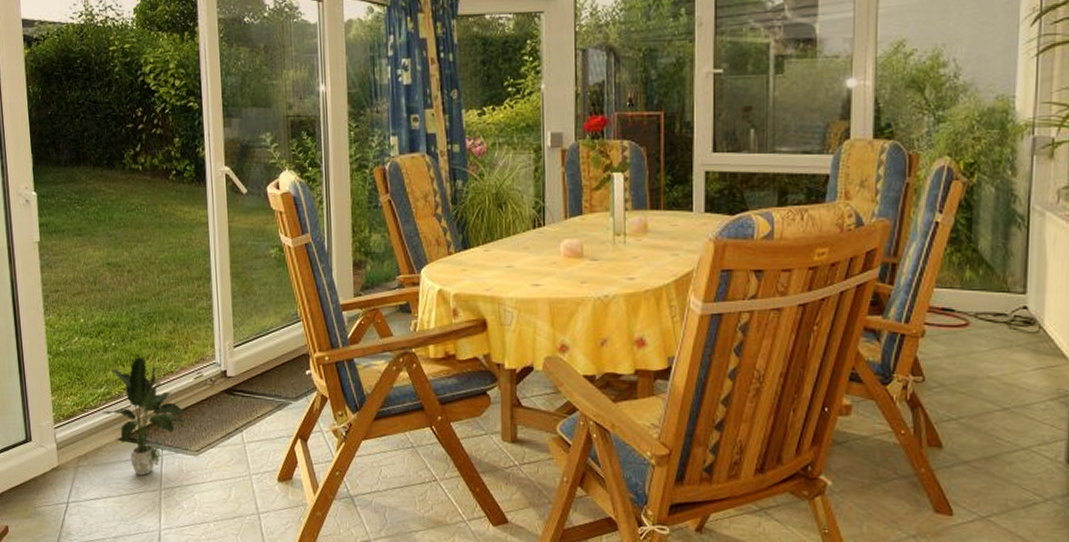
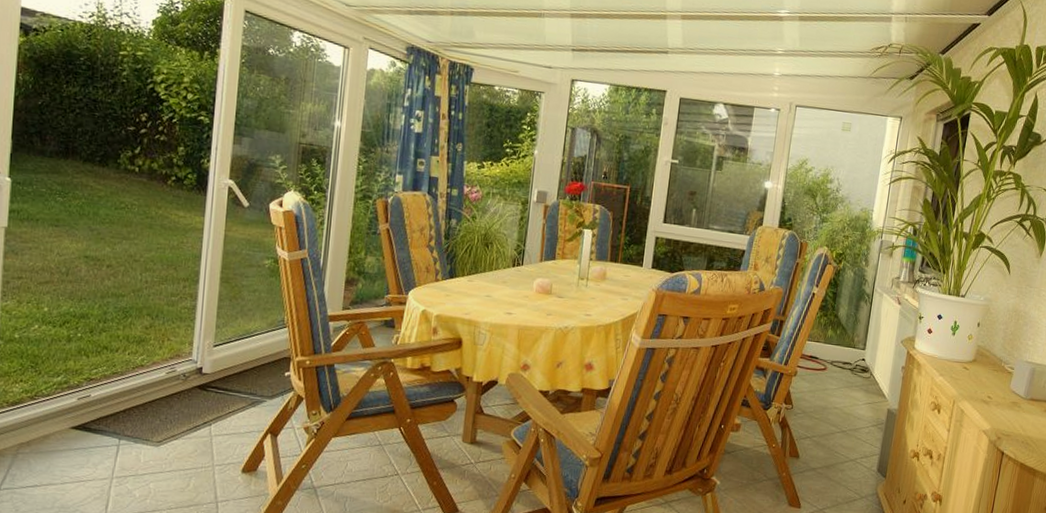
potted plant: present [102,357,189,475] -> none [55,349,153,464]

